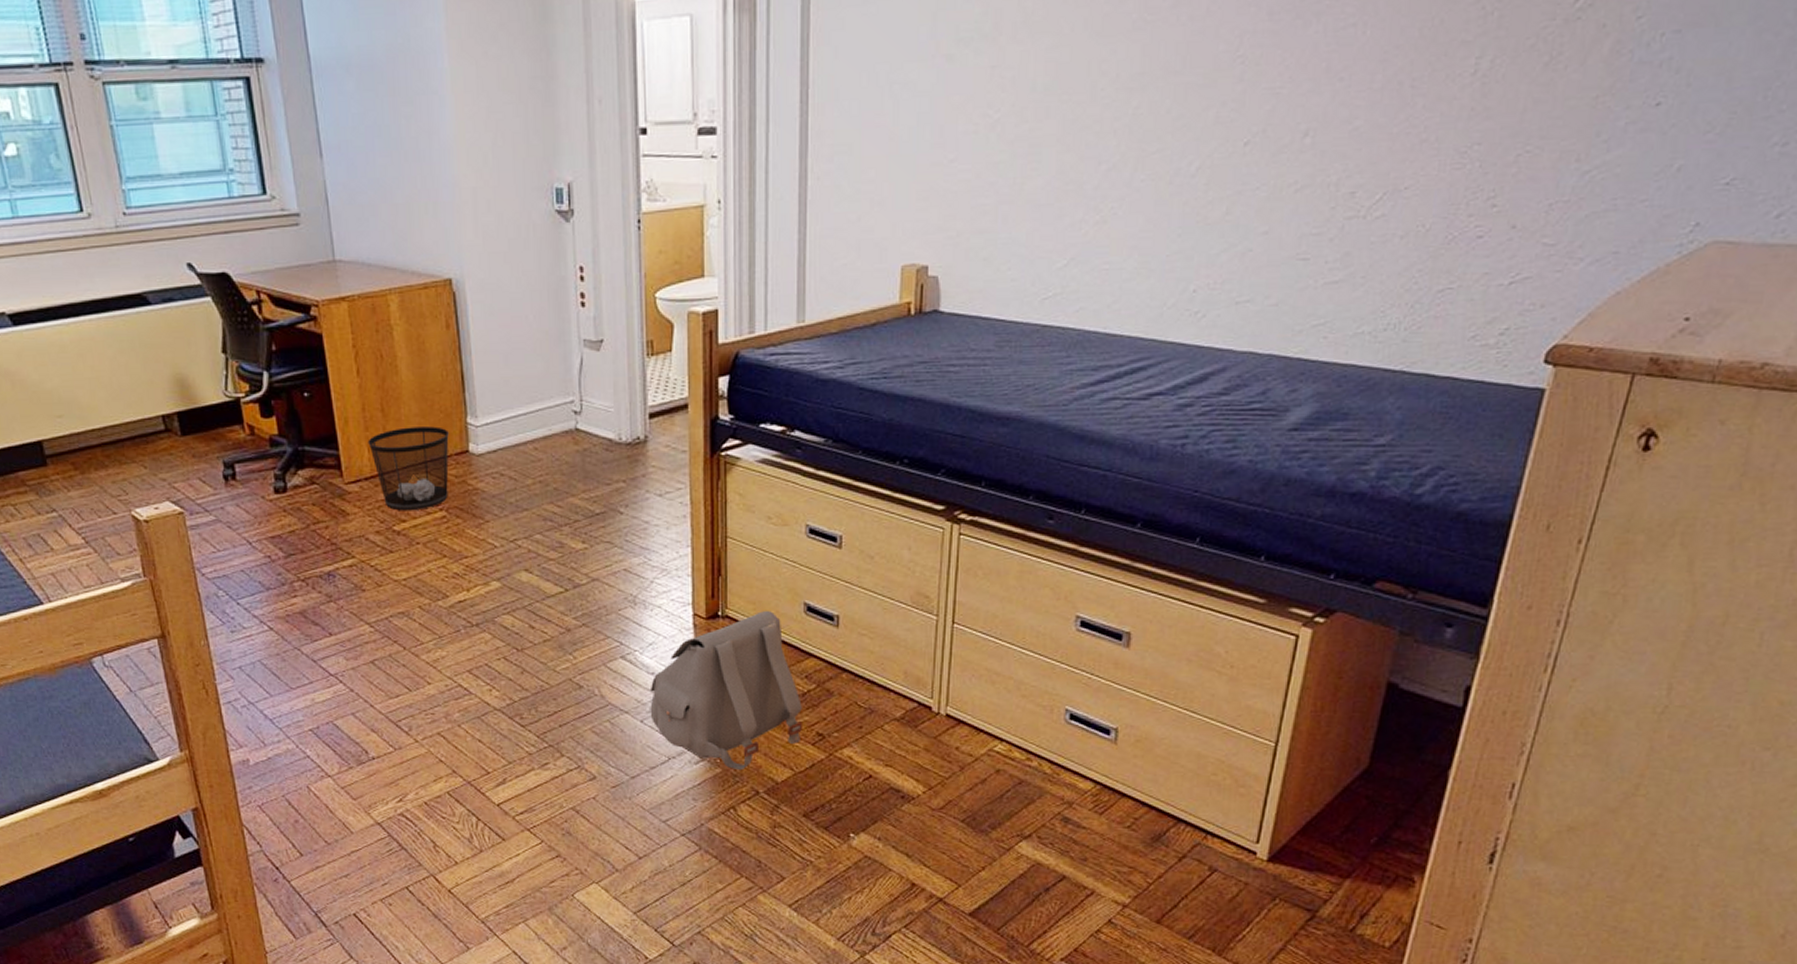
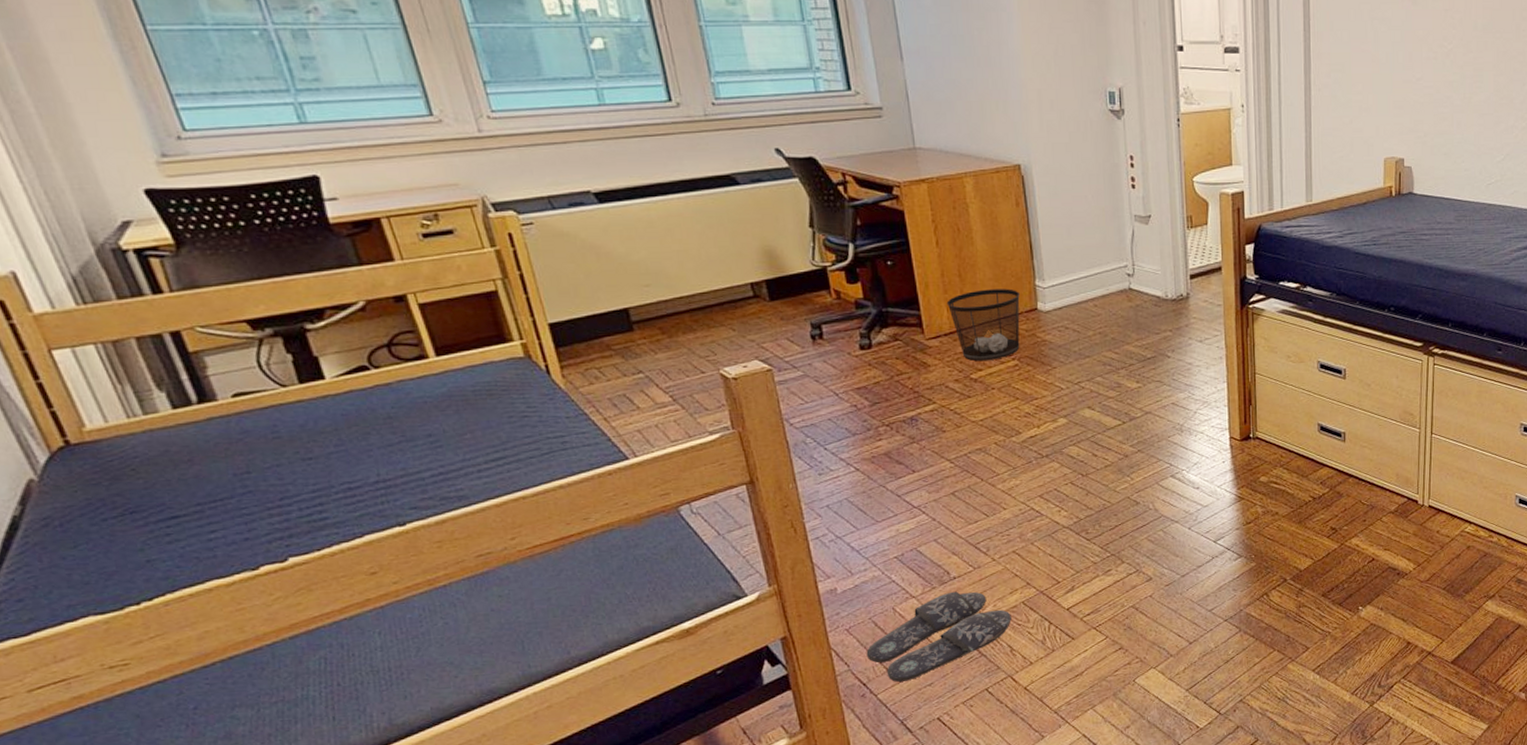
slippers: none [279,773,435,869] -> present [866,591,1012,682]
satchel: present [649,611,802,770] -> none [1195,432,1319,562]

